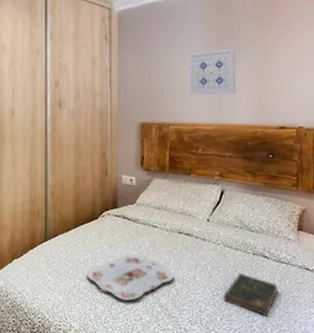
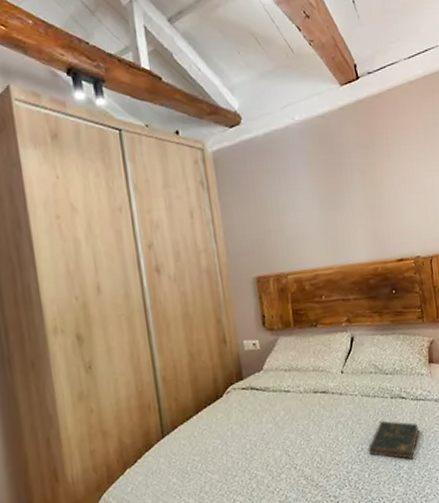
serving tray: present [87,254,174,301] -> none [219,427,316,484]
wall art: present [189,48,236,95] -> none [298,182,352,238]

